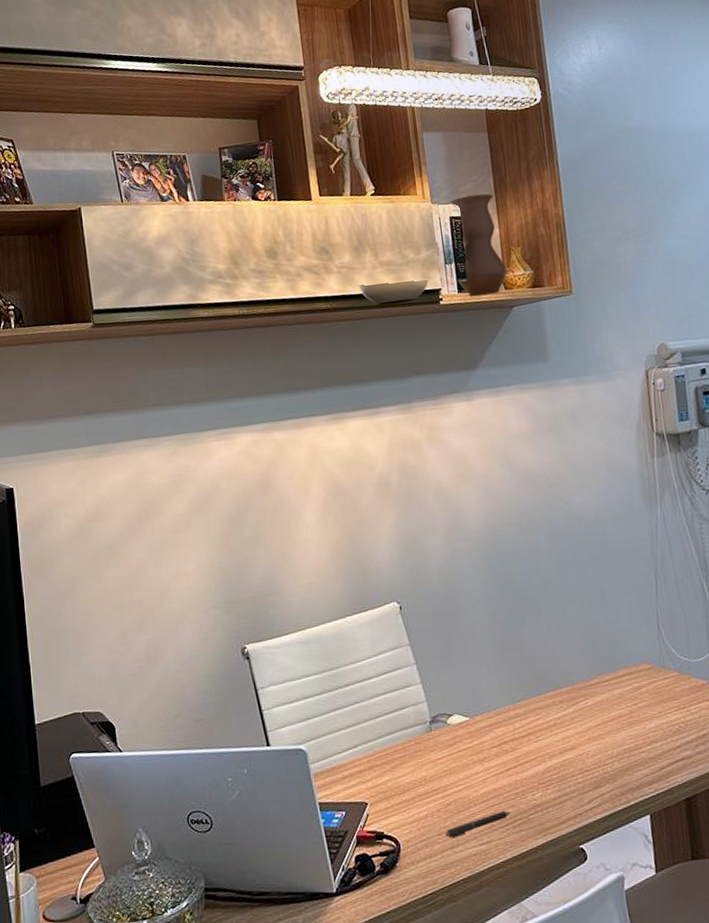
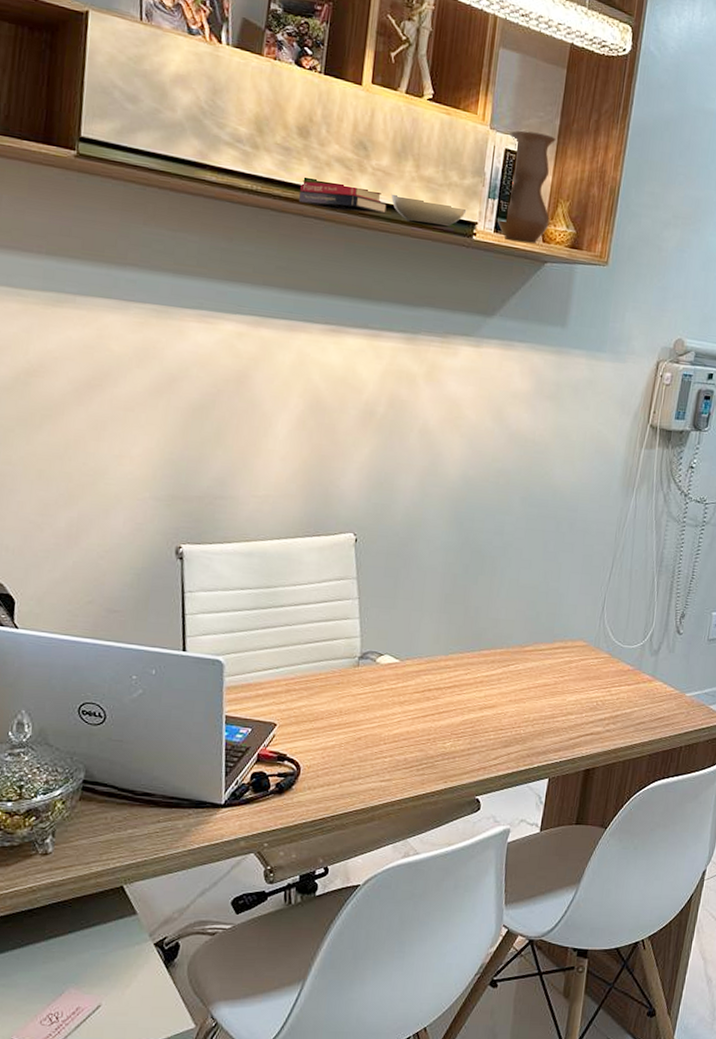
books: none [279,287,358,315] -> present [298,178,387,214]
pen: present [445,810,511,839] -> none [348,753,418,772]

